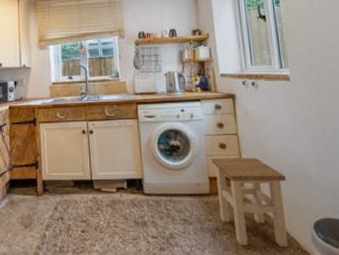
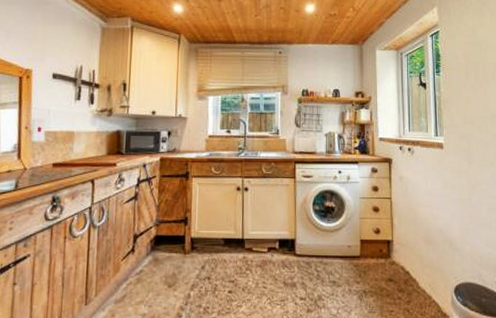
stool: present [211,157,289,248] -> none [364,221,432,310]

